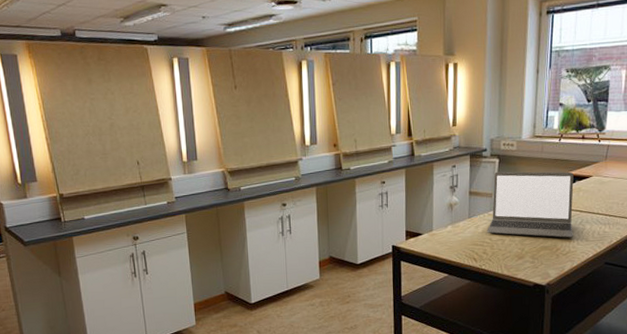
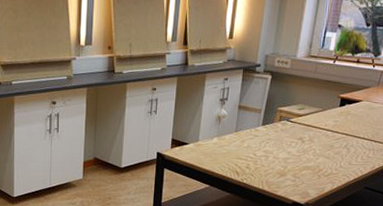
laptop: present [487,171,574,238] -> none [252,88,344,160]

